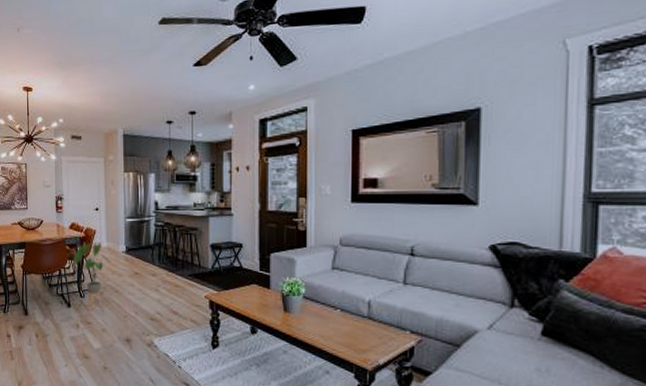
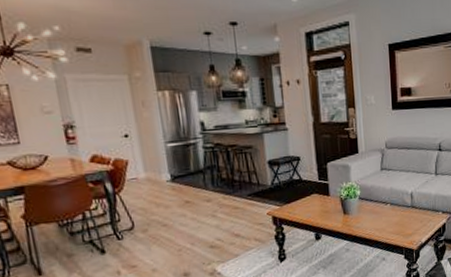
house plant: present [73,242,111,311] -> none [100,173,154,252]

